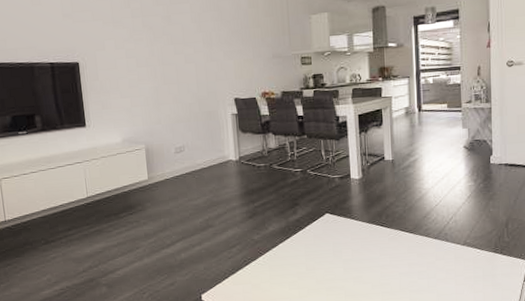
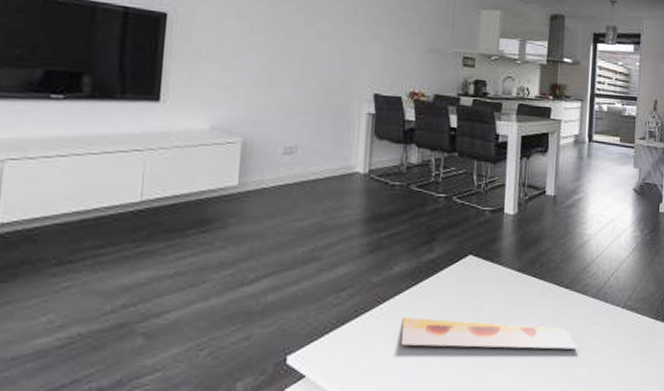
painting: none [280,263,427,284] -> present [401,316,579,349]

